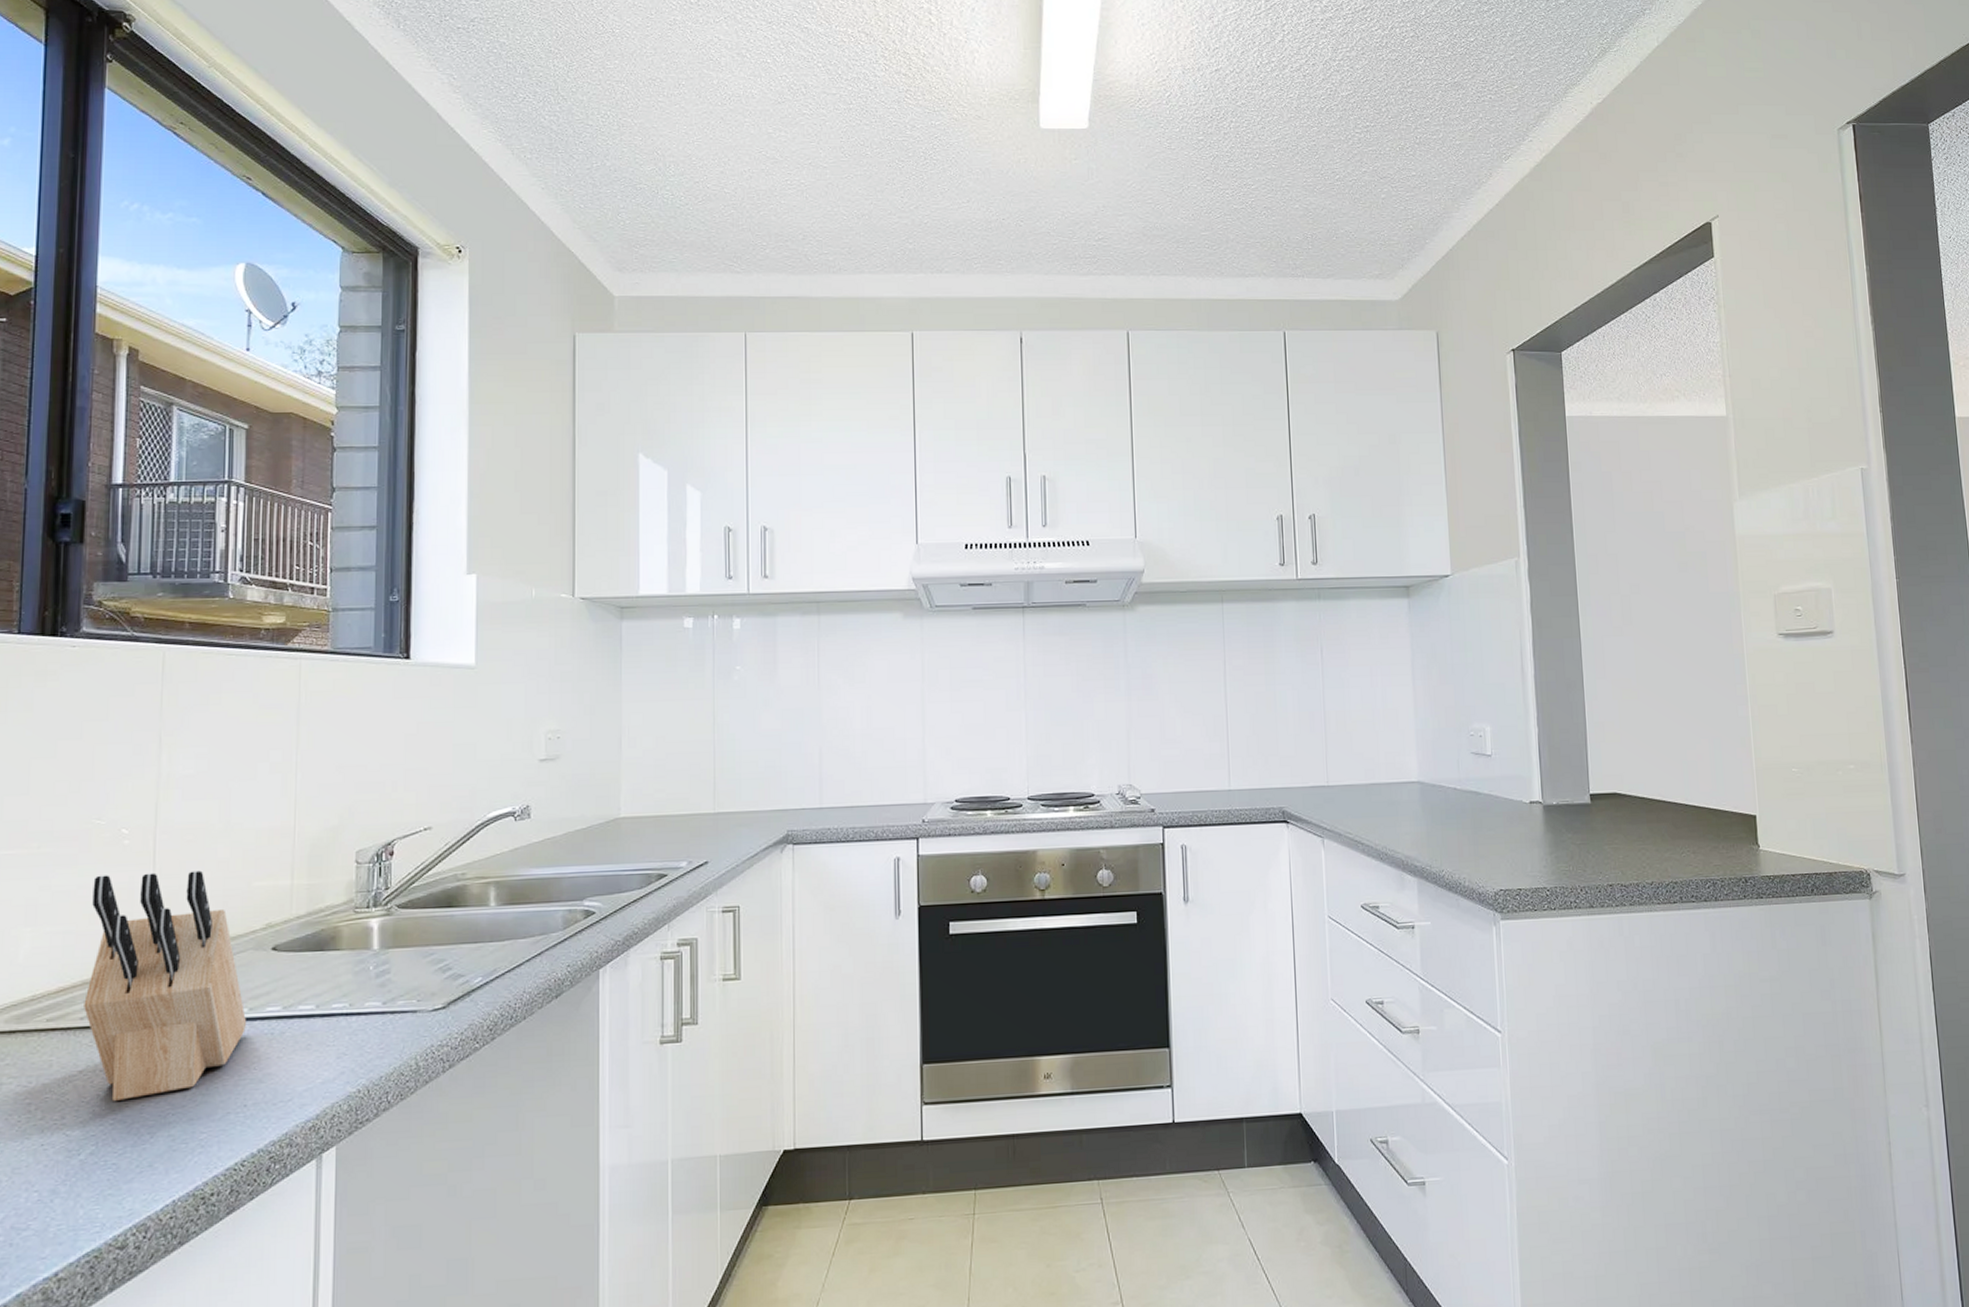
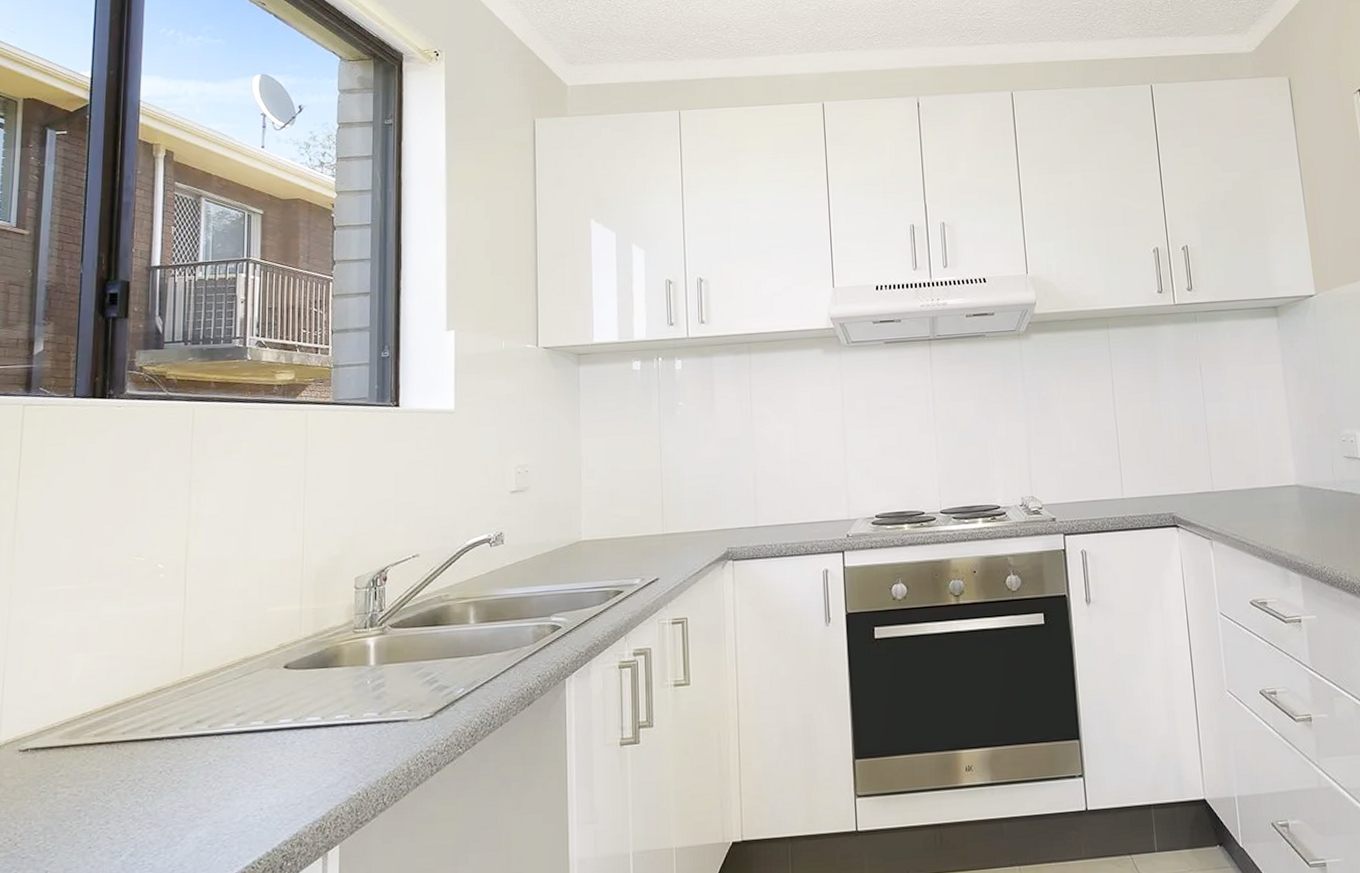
knife block: present [84,870,246,1102] -> none [125,599,262,808]

